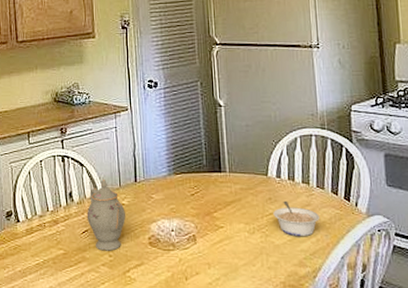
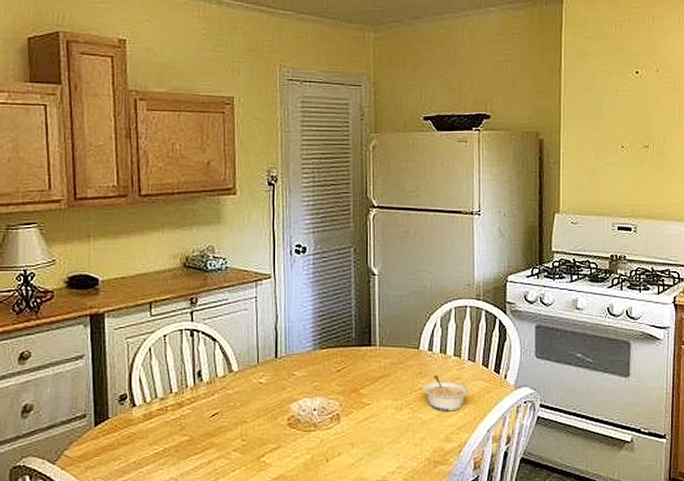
teapot: present [87,180,125,251] -> none [217,356,262,435]

